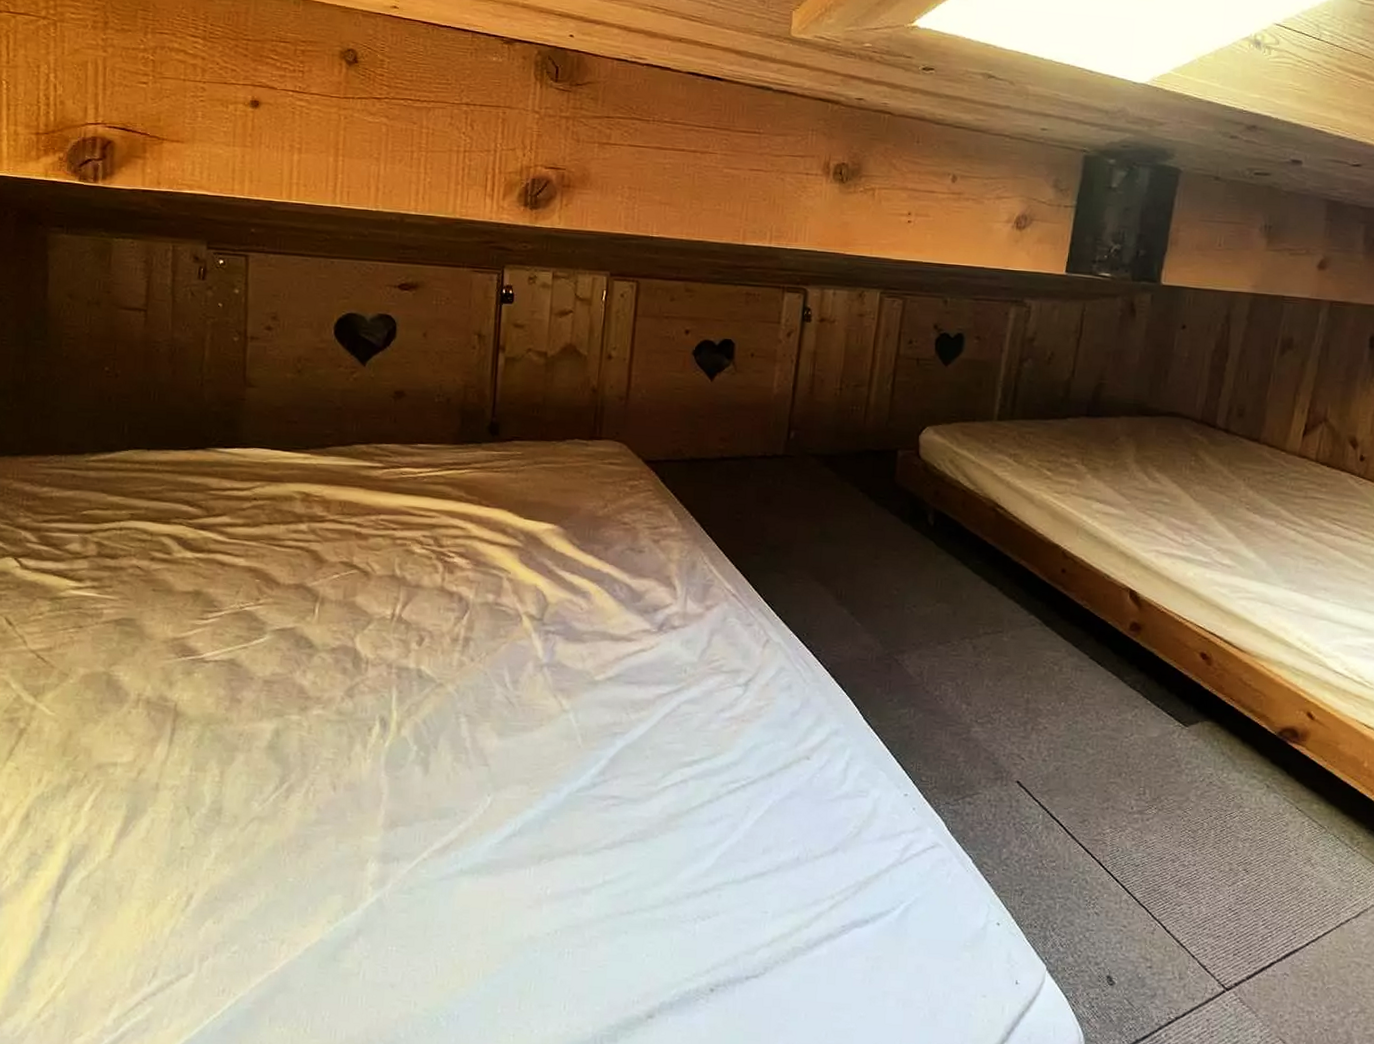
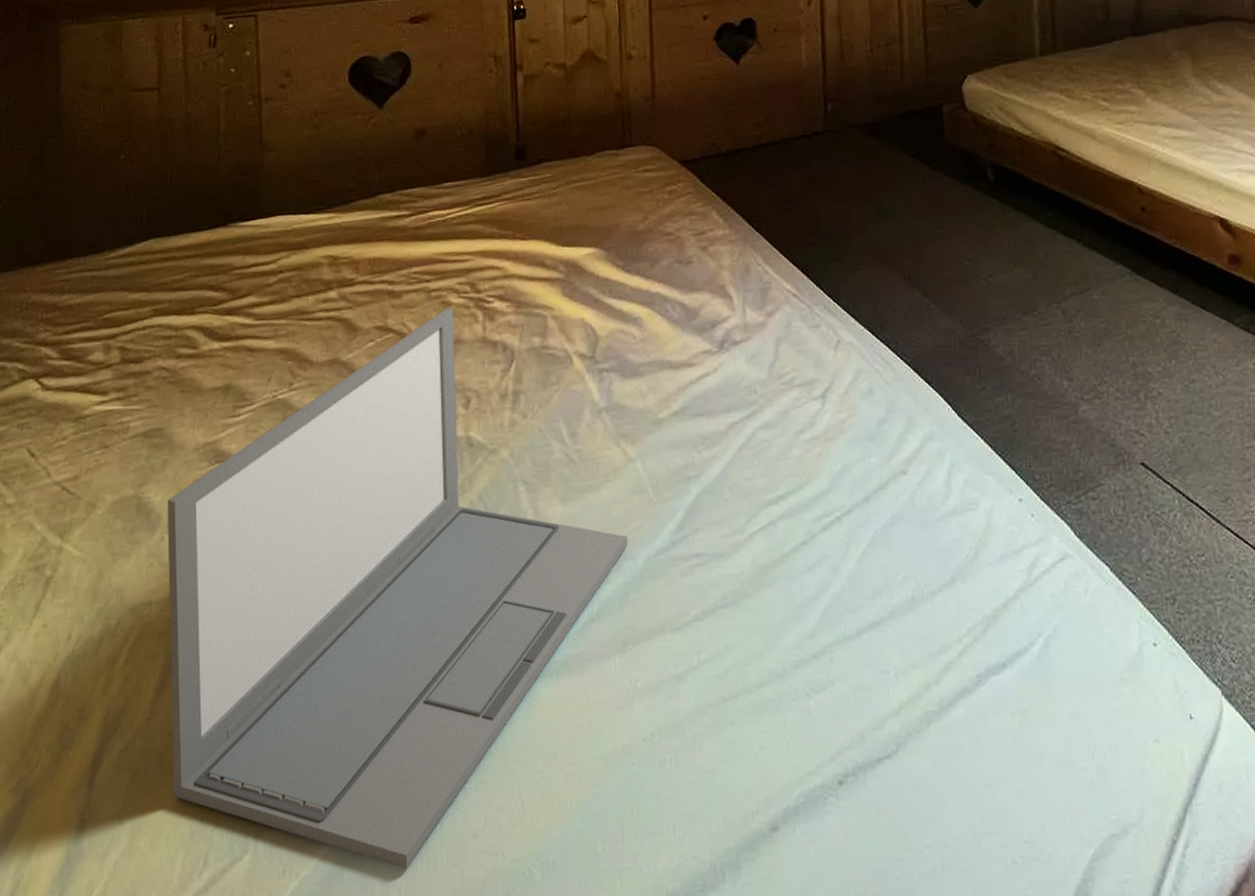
laptop: none [128,556,554,1003] -> present [167,308,628,870]

